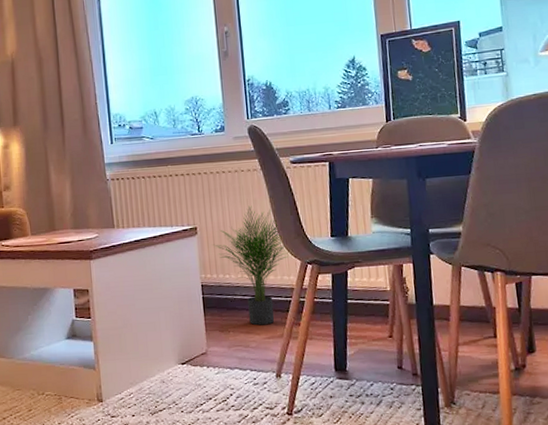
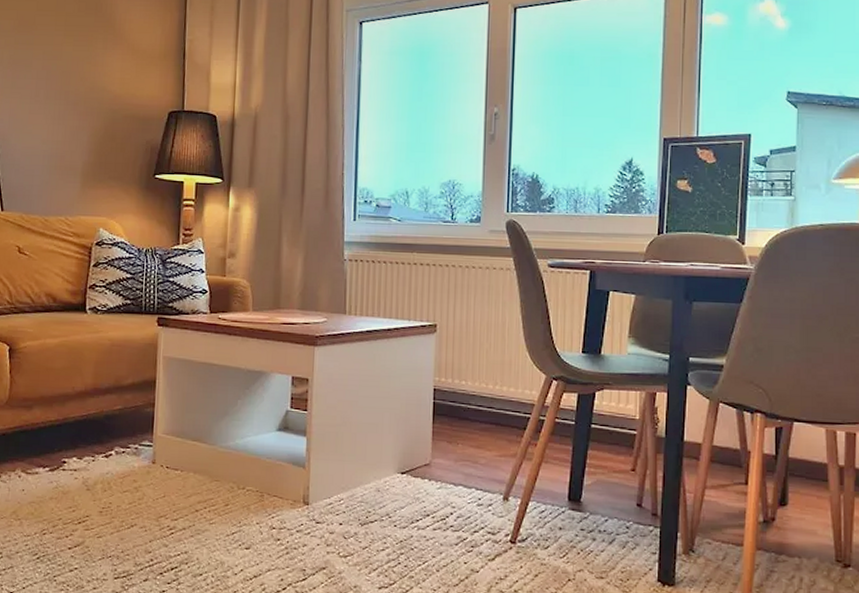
potted plant: present [212,205,289,326] -> none [451,308,533,442]

